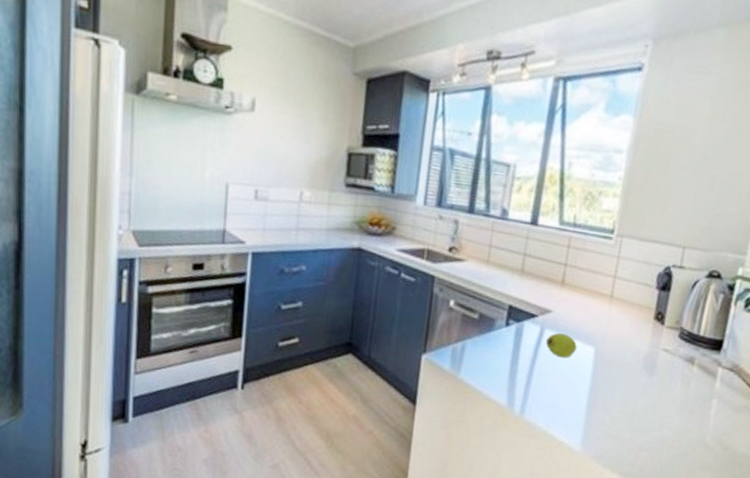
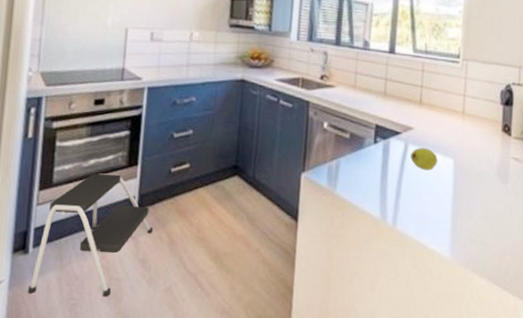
step stool: none [130,343,260,470] -> present [28,173,154,297]

